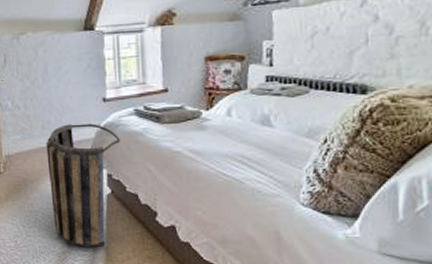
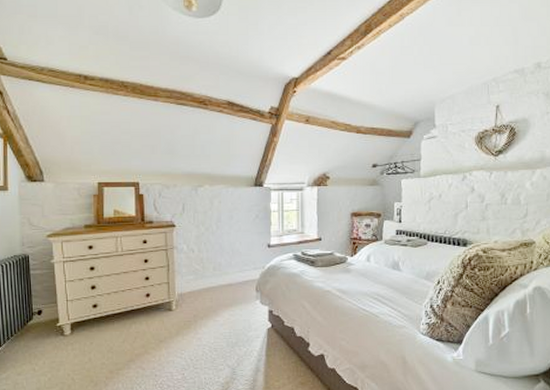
basket: present [46,123,120,248] -> none [216,266,281,377]

